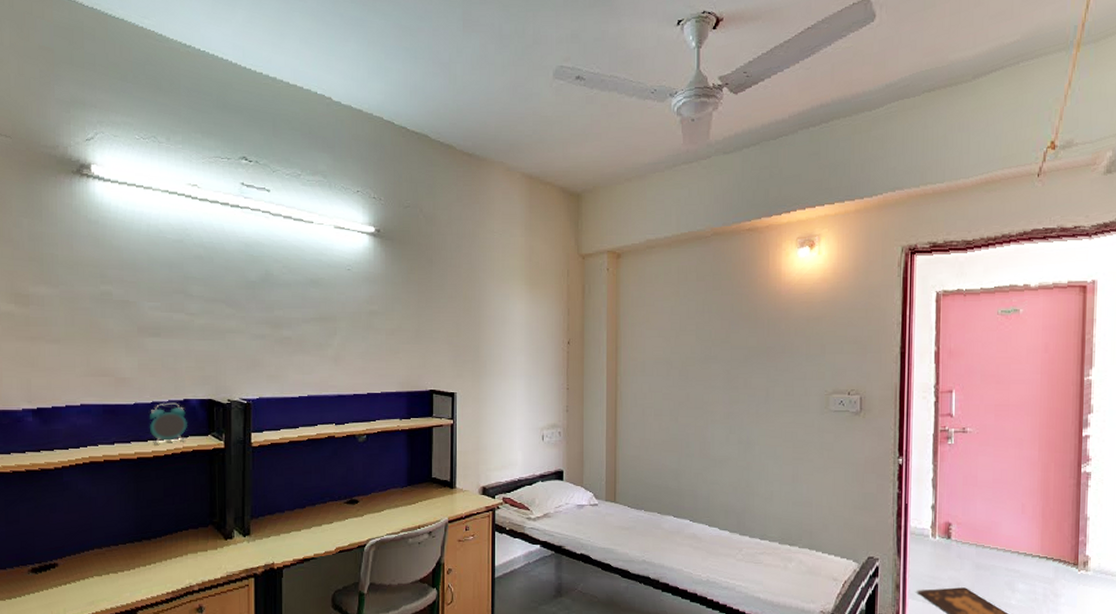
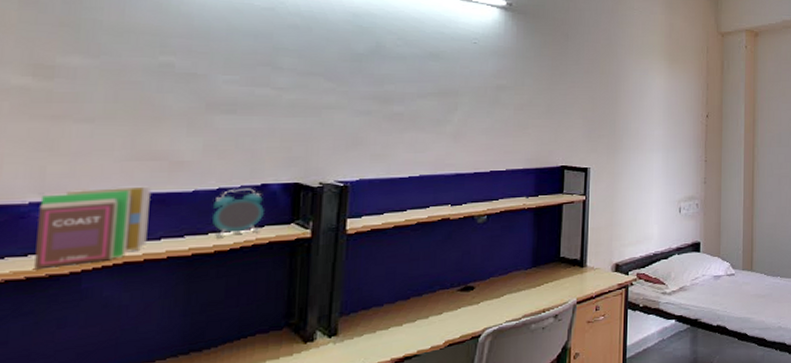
books: none [29,398,105,463] -> present [34,186,151,268]

